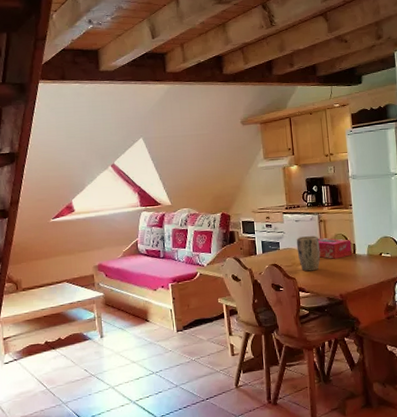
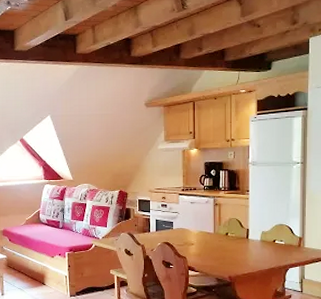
plant pot: present [296,236,321,272] -> none [190,218,213,252]
tissue box: present [318,237,352,259] -> none [212,220,245,242]

